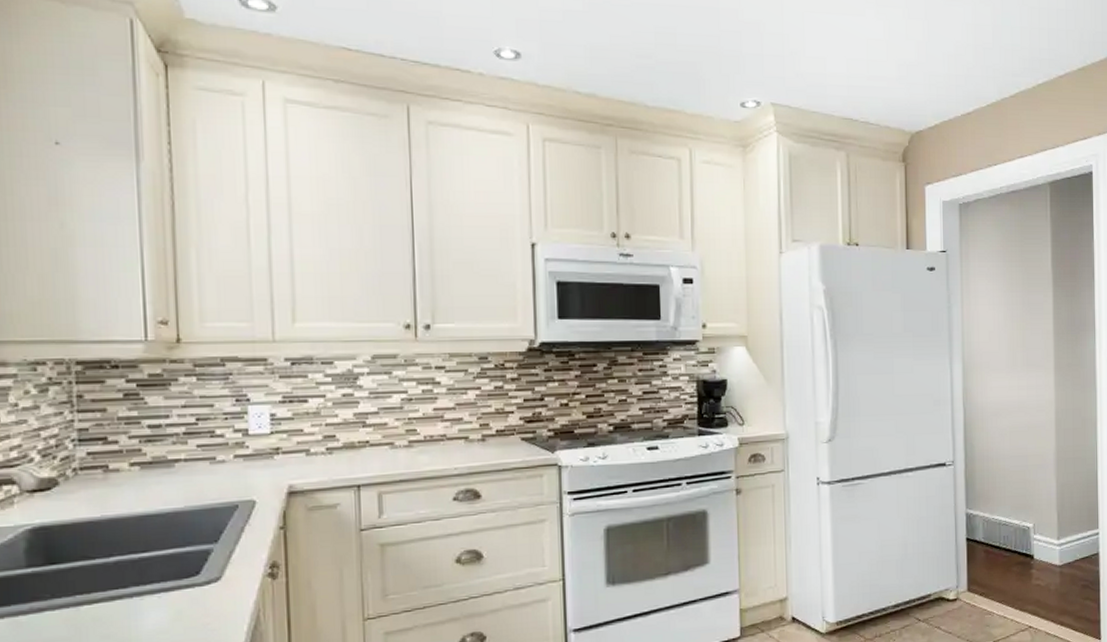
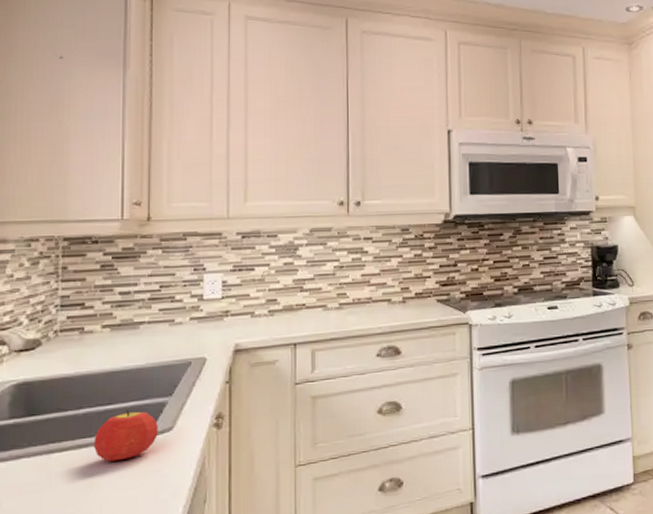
fruit: none [129,557,204,615] -> present [94,409,158,462]

